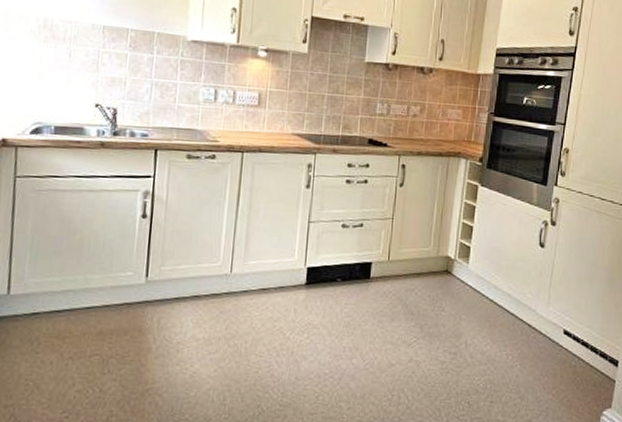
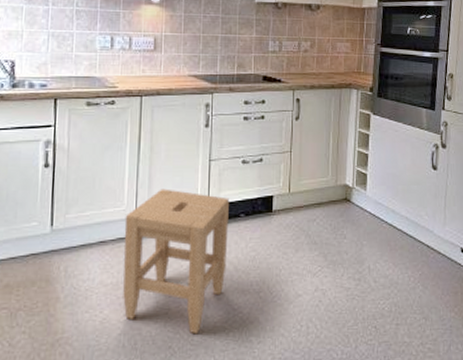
stool: none [214,247,326,396] -> present [123,189,229,335]

